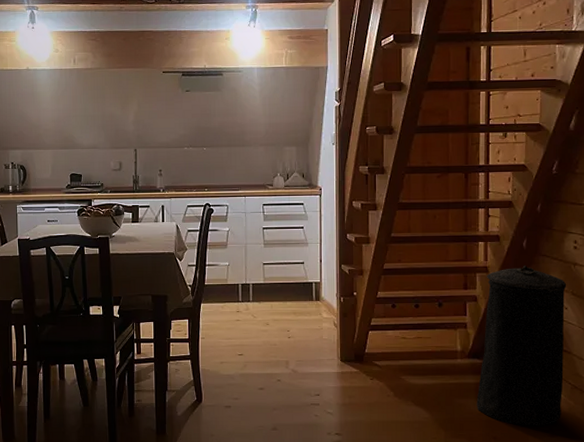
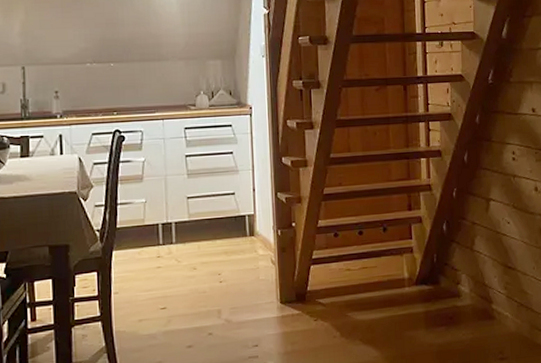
trash can: present [476,265,567,426] -> none [426,180,510,352]

